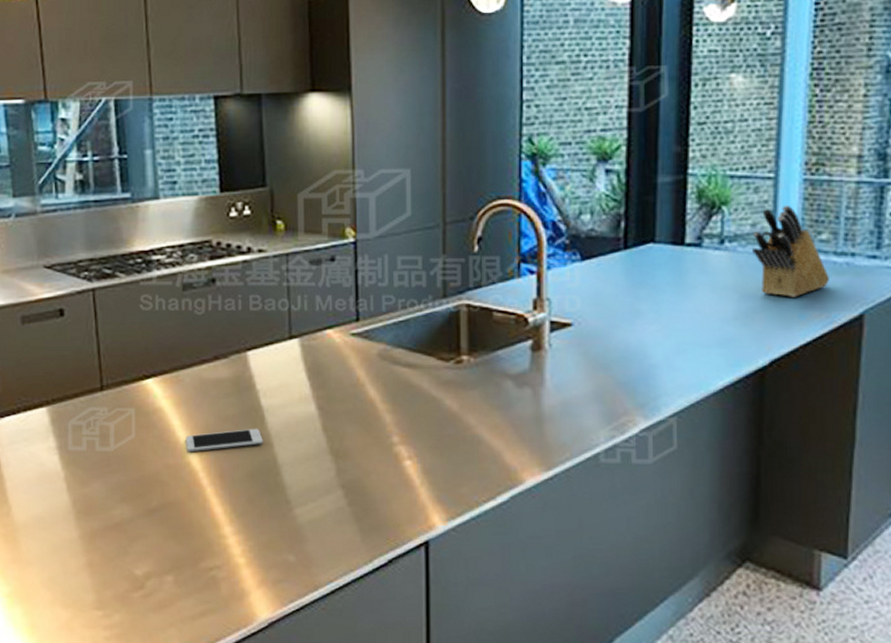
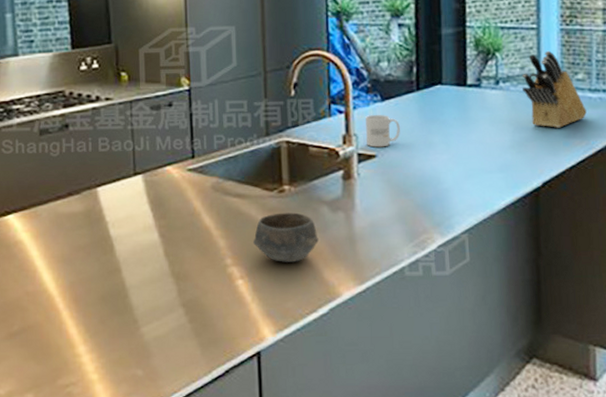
cell phone: present [186,428,263,452] -> none [43,255,112,280]
bowl: none [424,386,500,443] -> present [253,212,319,262]
mug: none [561,277,602,315] -> present [365,115,400,148]

